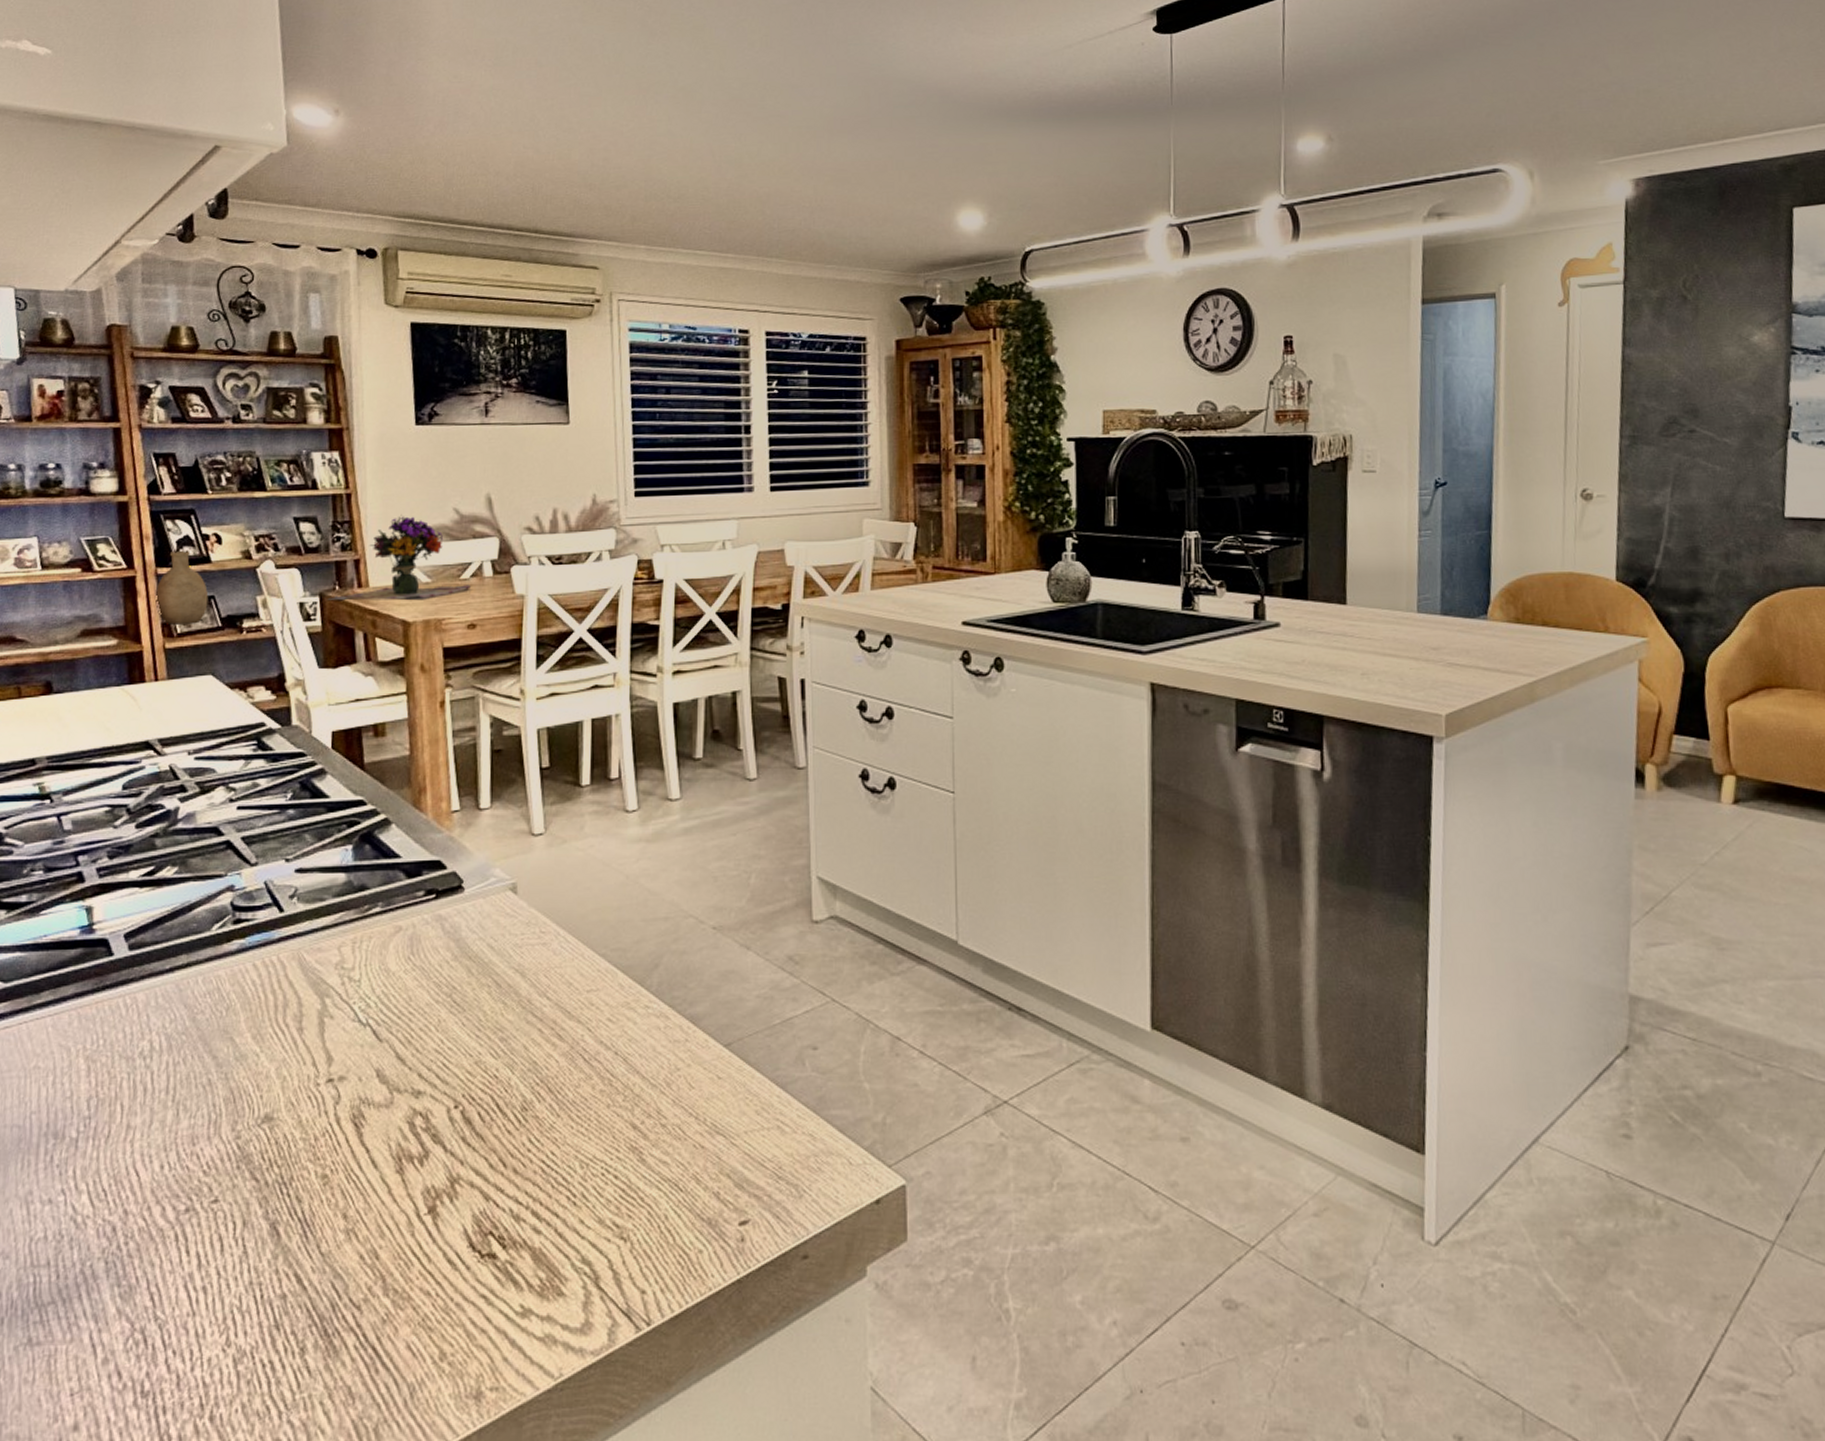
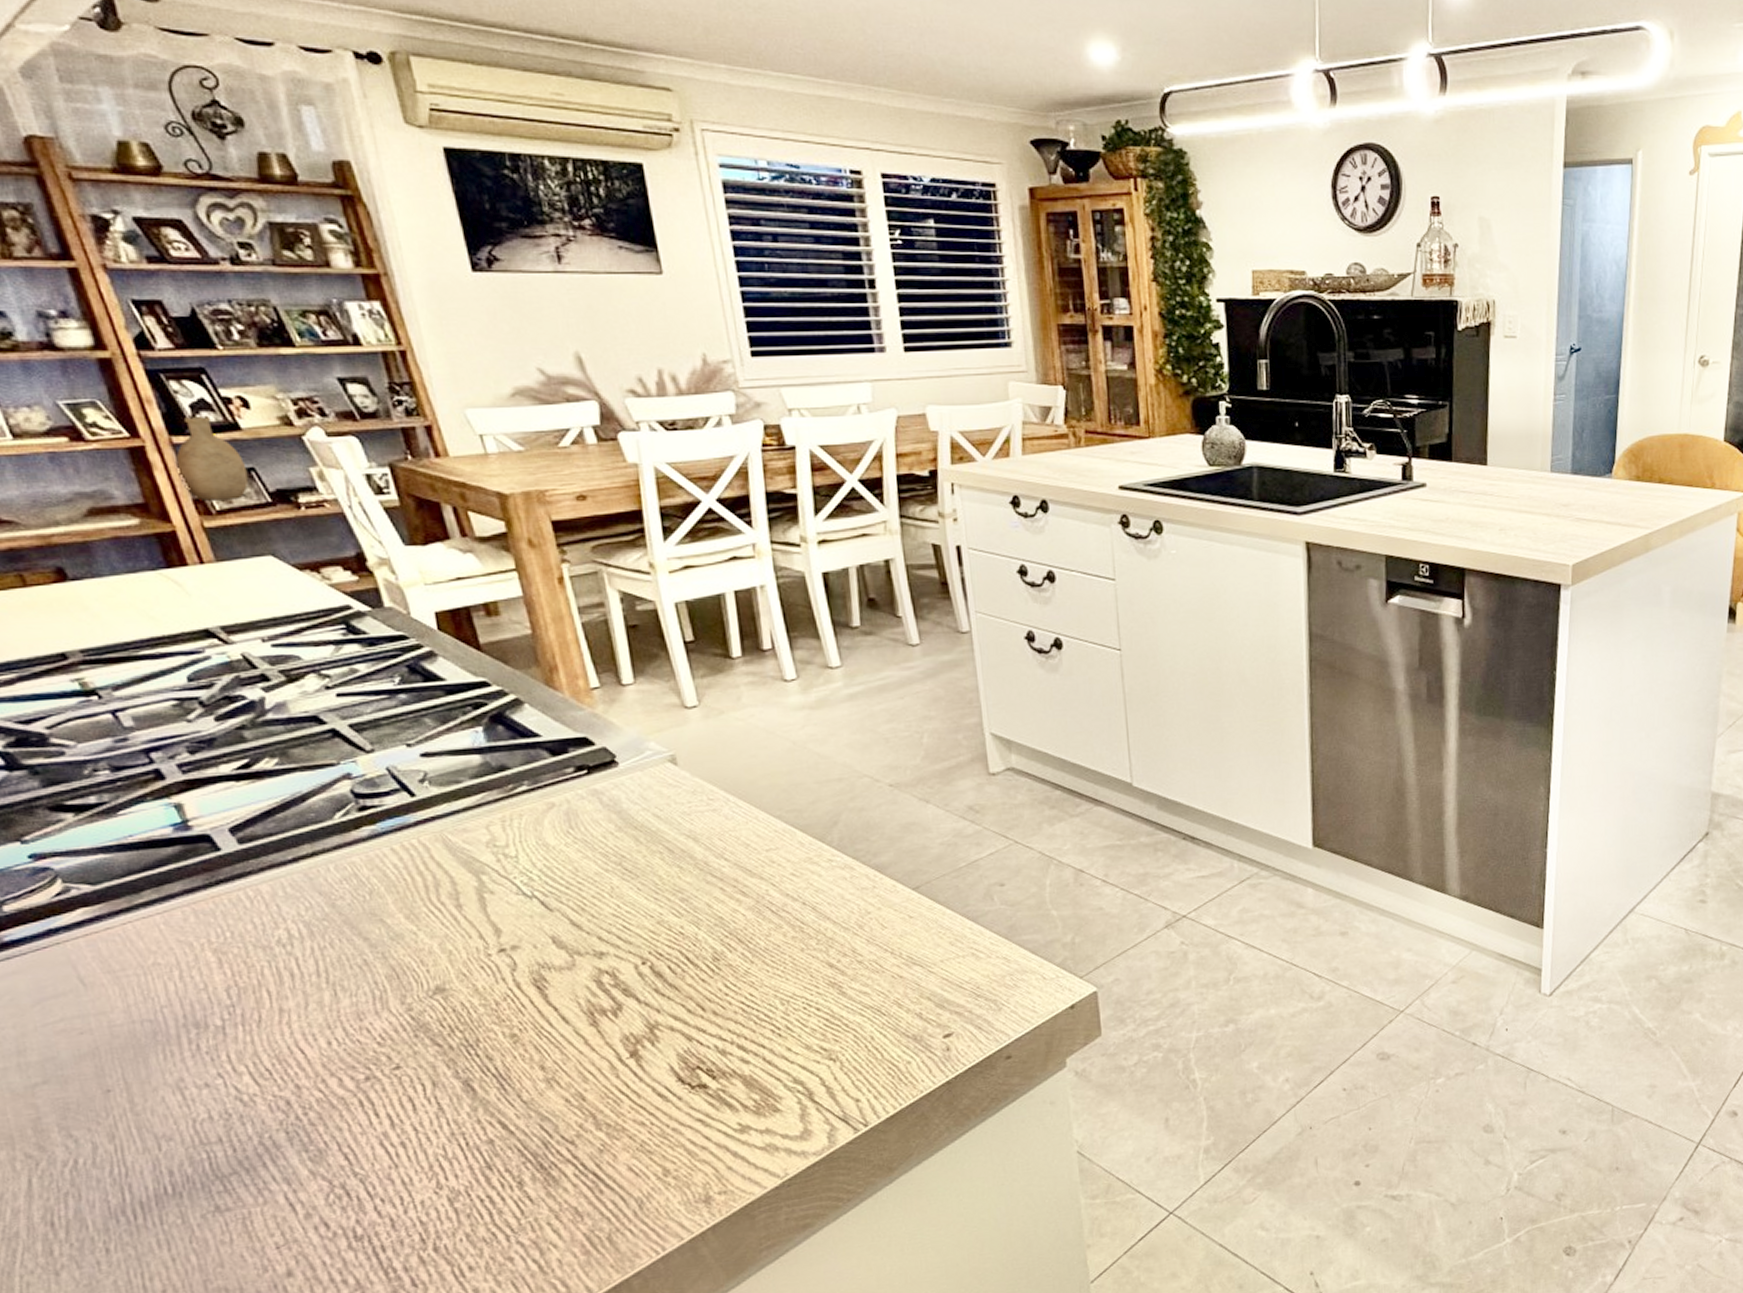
flower arrangement: present [327,515,473,601] -> none [399,375,577,472]

